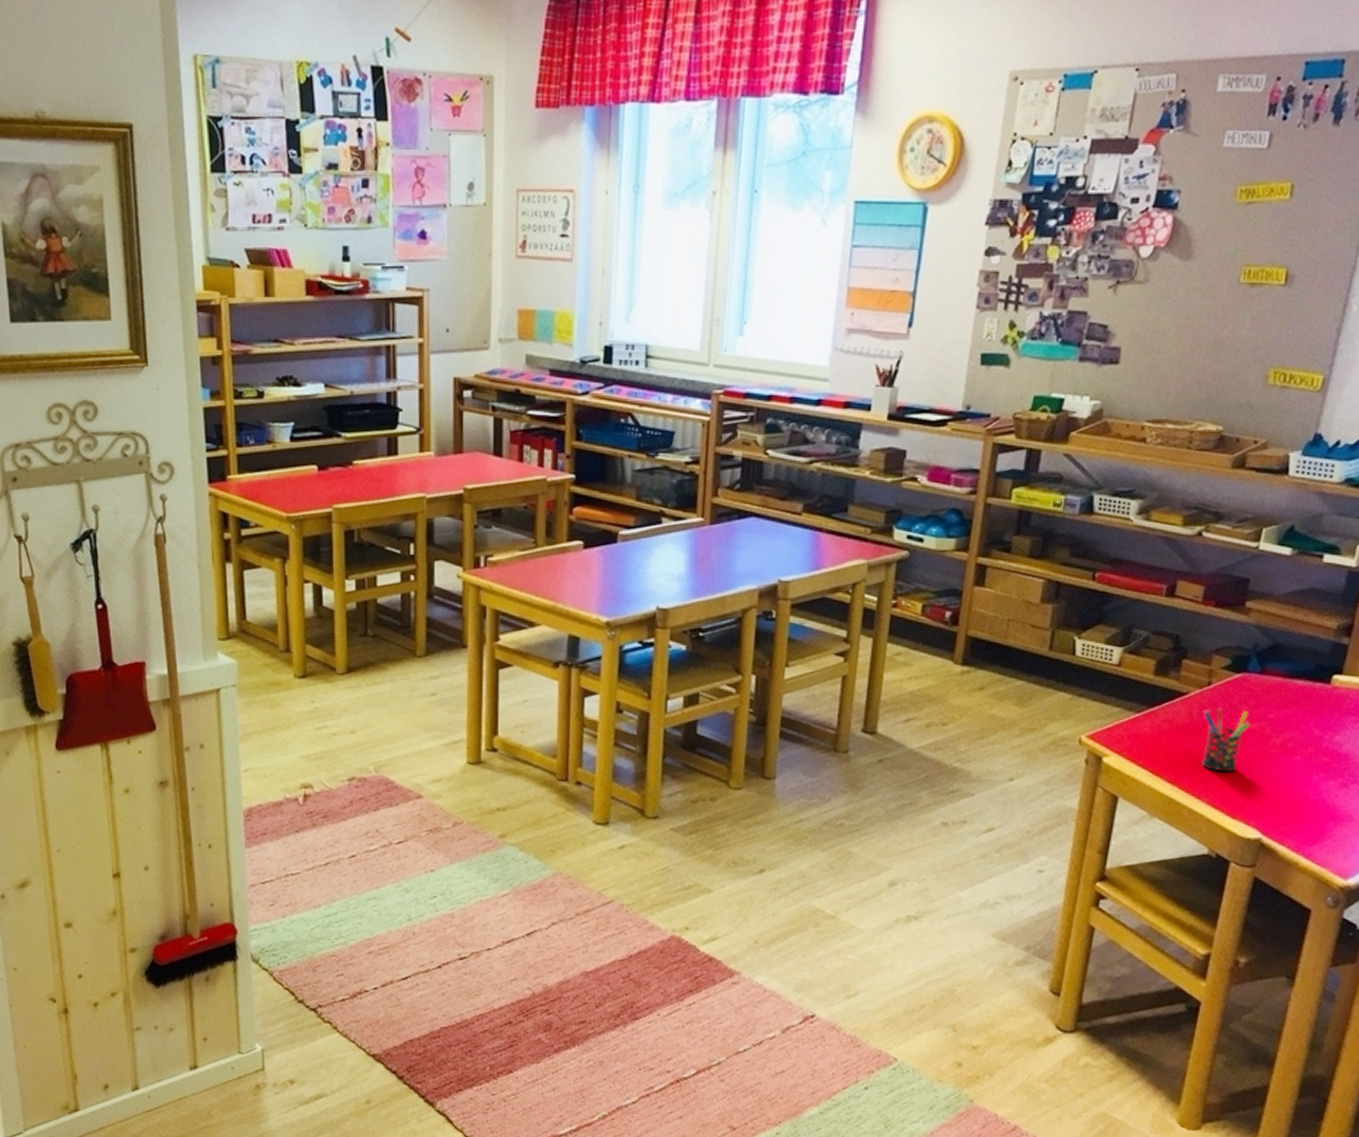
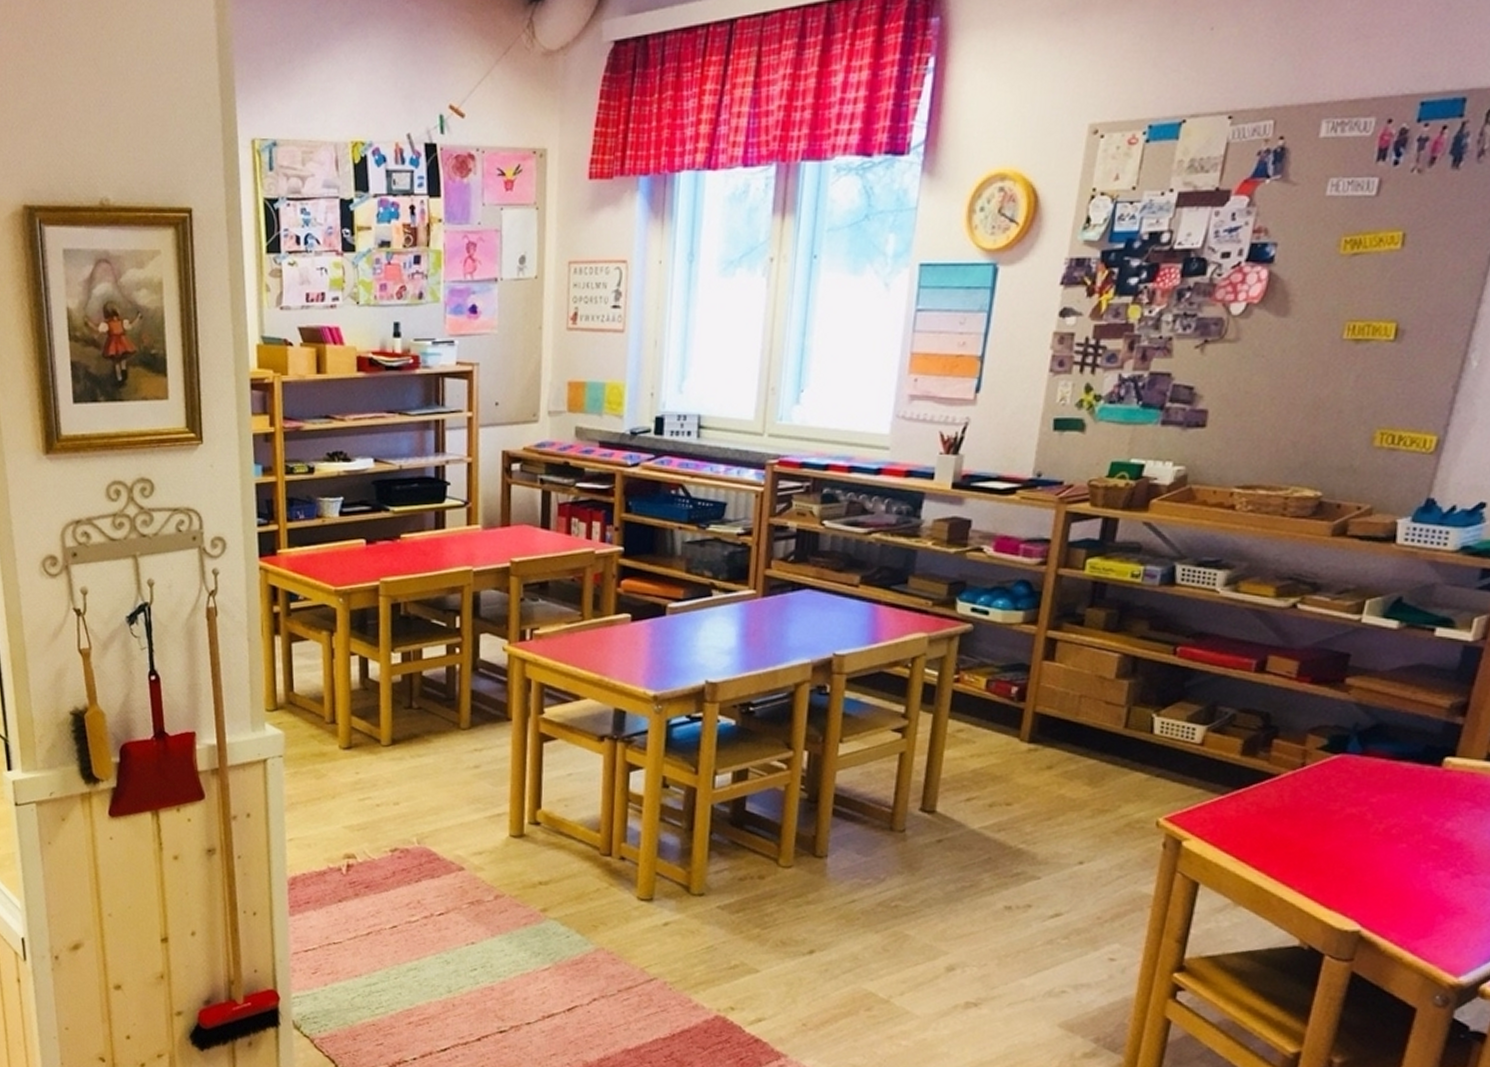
pen holder: present [1202,707,1250,773] -> none [1294,790,1349,860]

